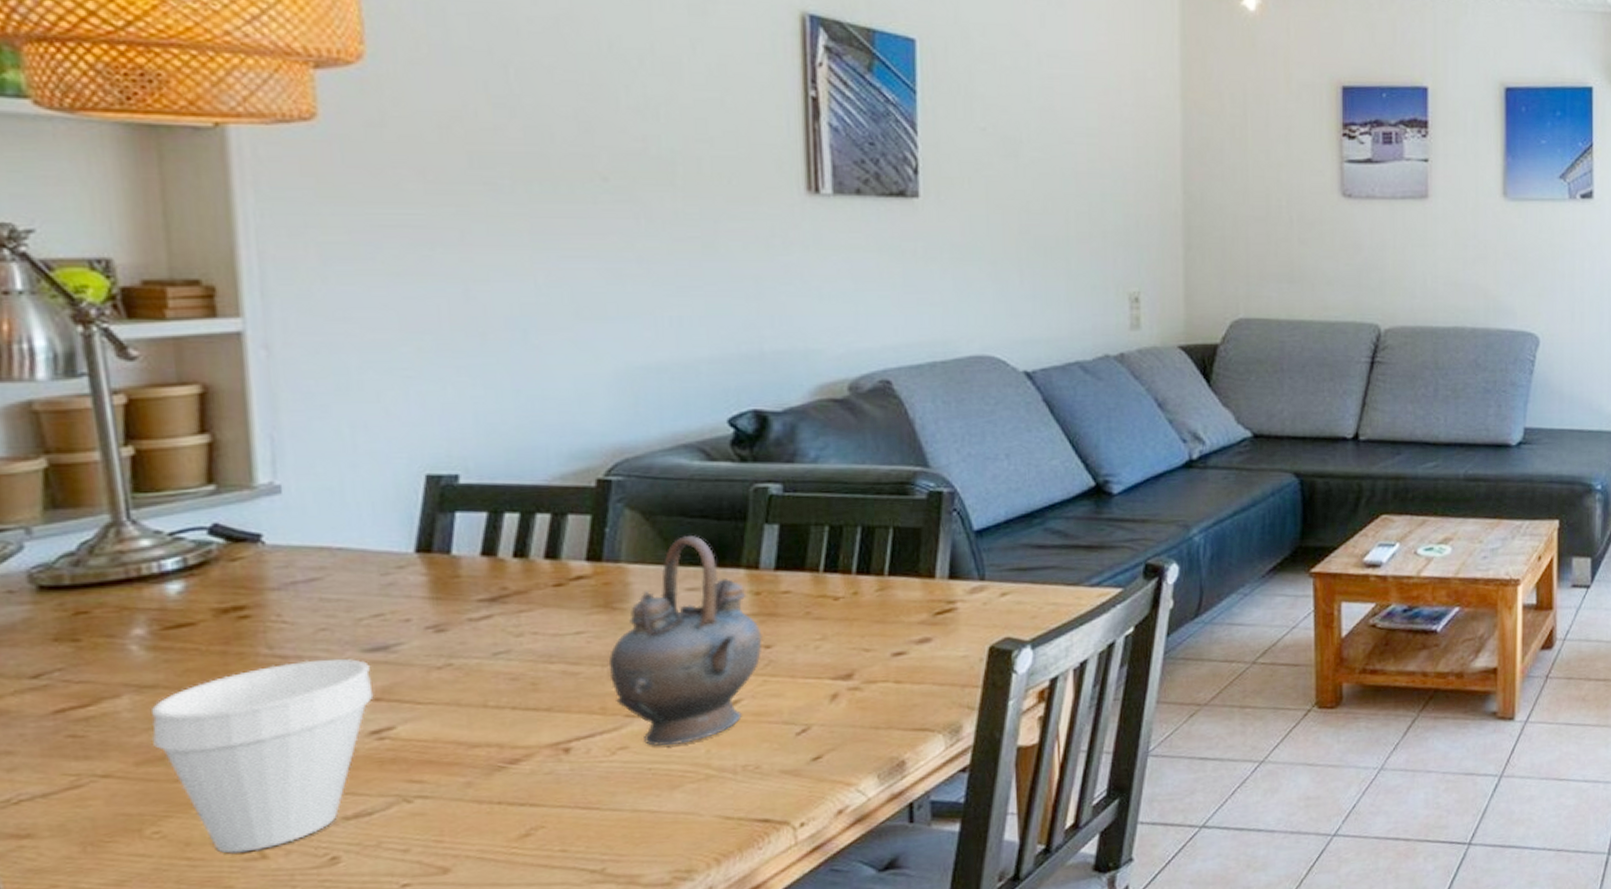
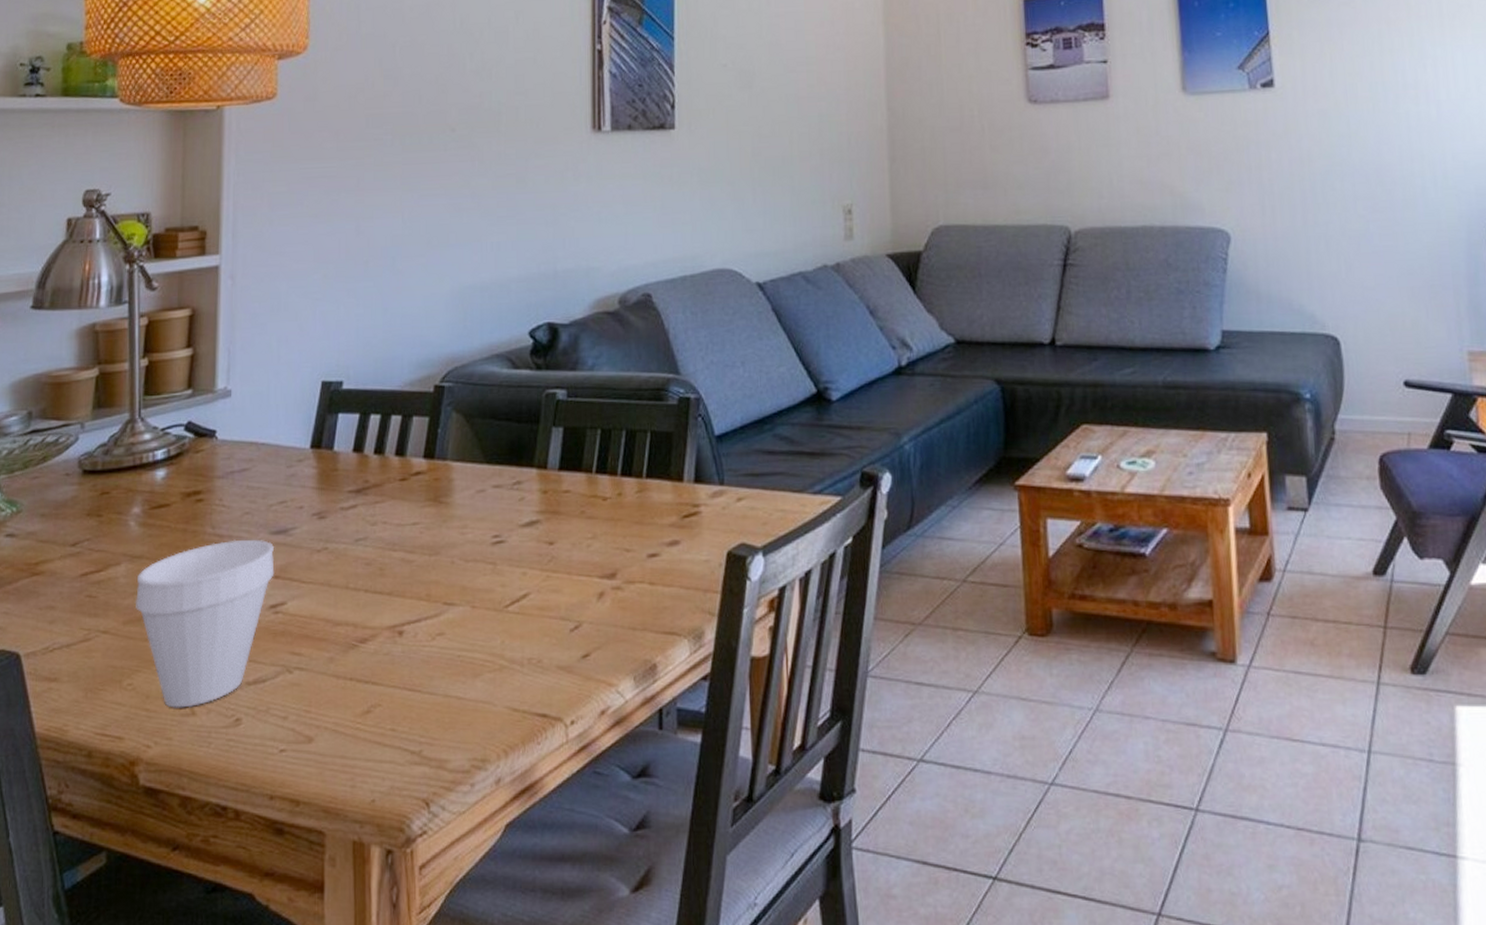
teapot: present [608,536,762,746] -> none [434,437,547,634]

